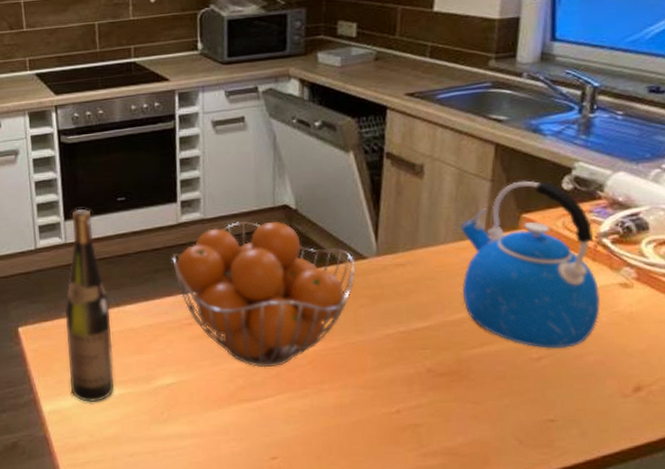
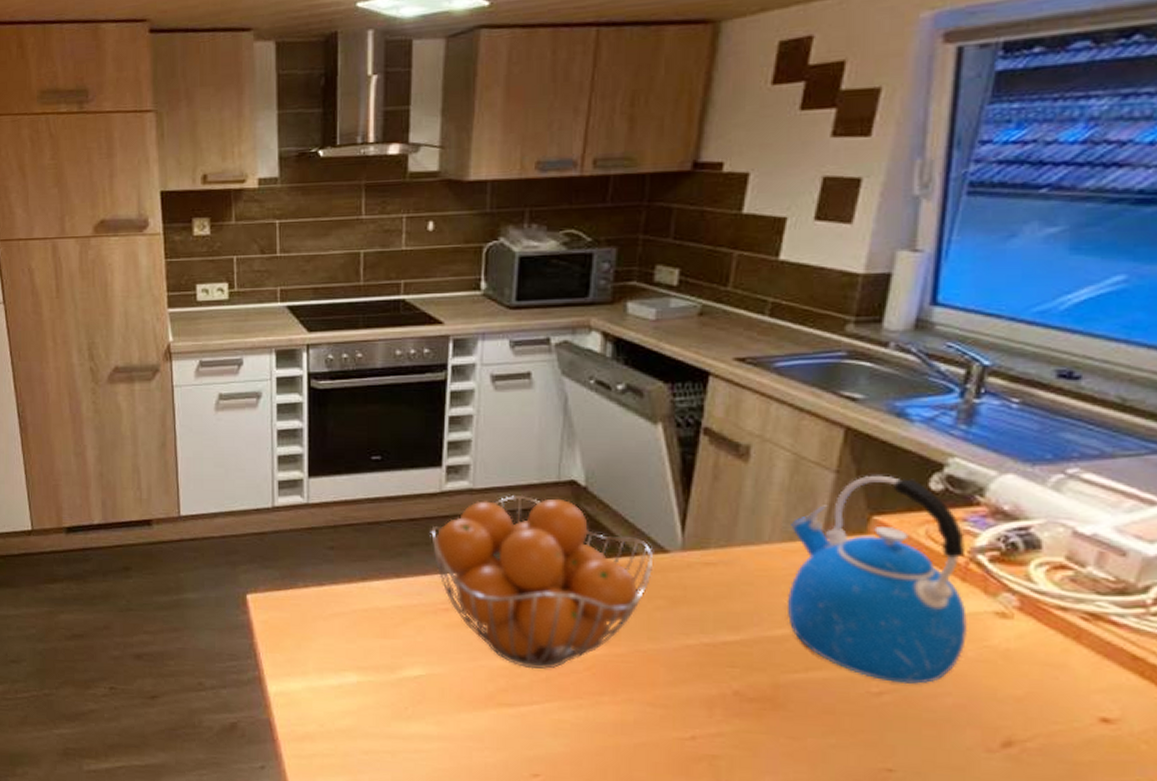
wine bottle: present [64,208,115,403] -> none [301,465,354,688]

